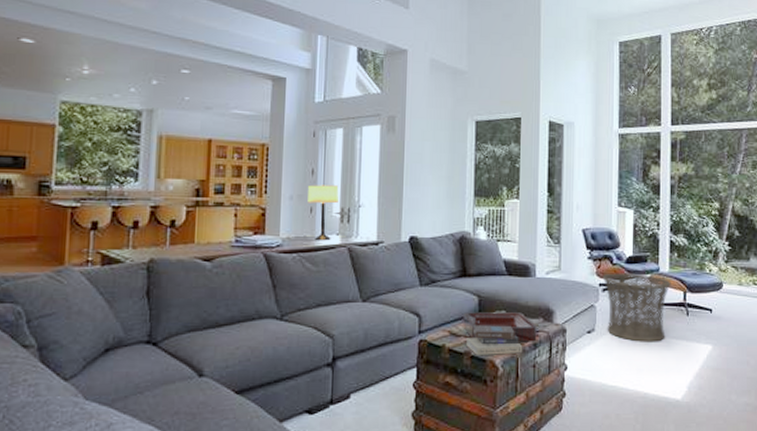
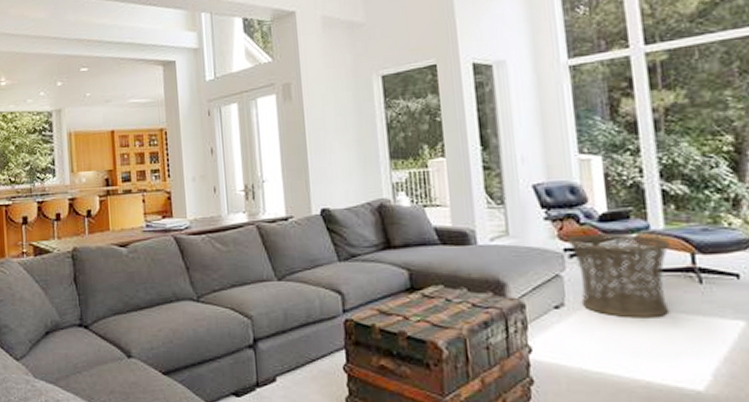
table lamp: present [308,184,339,241] -> none [209,162,241,221]
decorative tray: present [463,312,537,342] -> none [392,286,488,321]
books: present [465,325,523,356] -> none [398,301,471,337]

